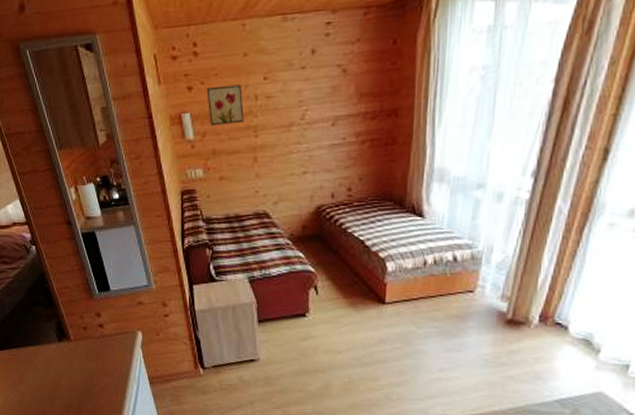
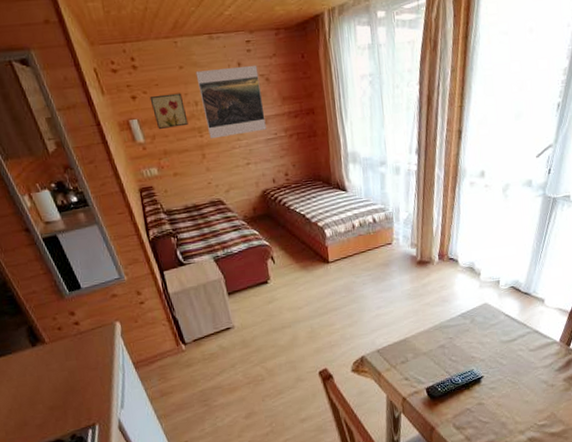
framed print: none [261,52,335,140] -> present [195,65,267,139]

